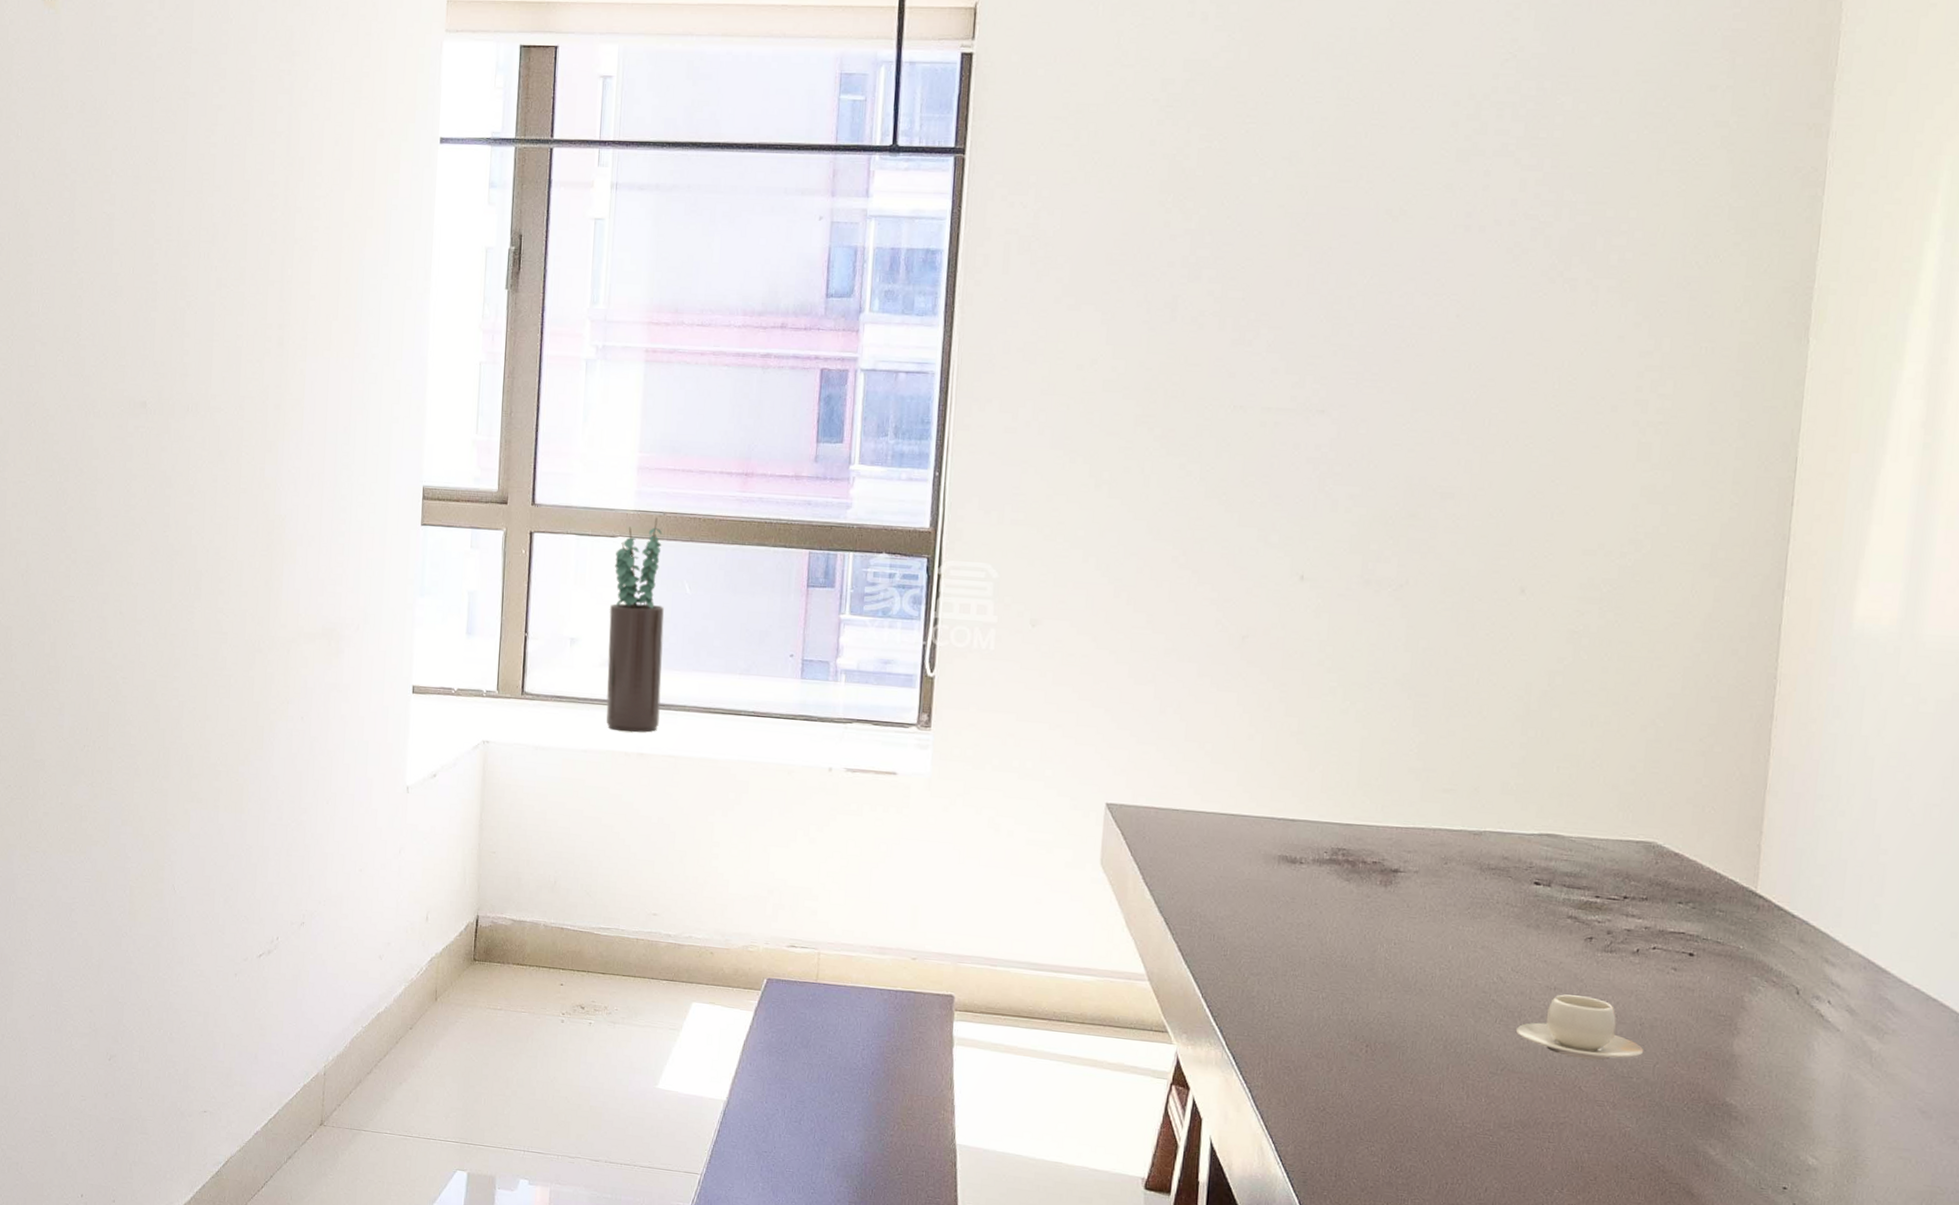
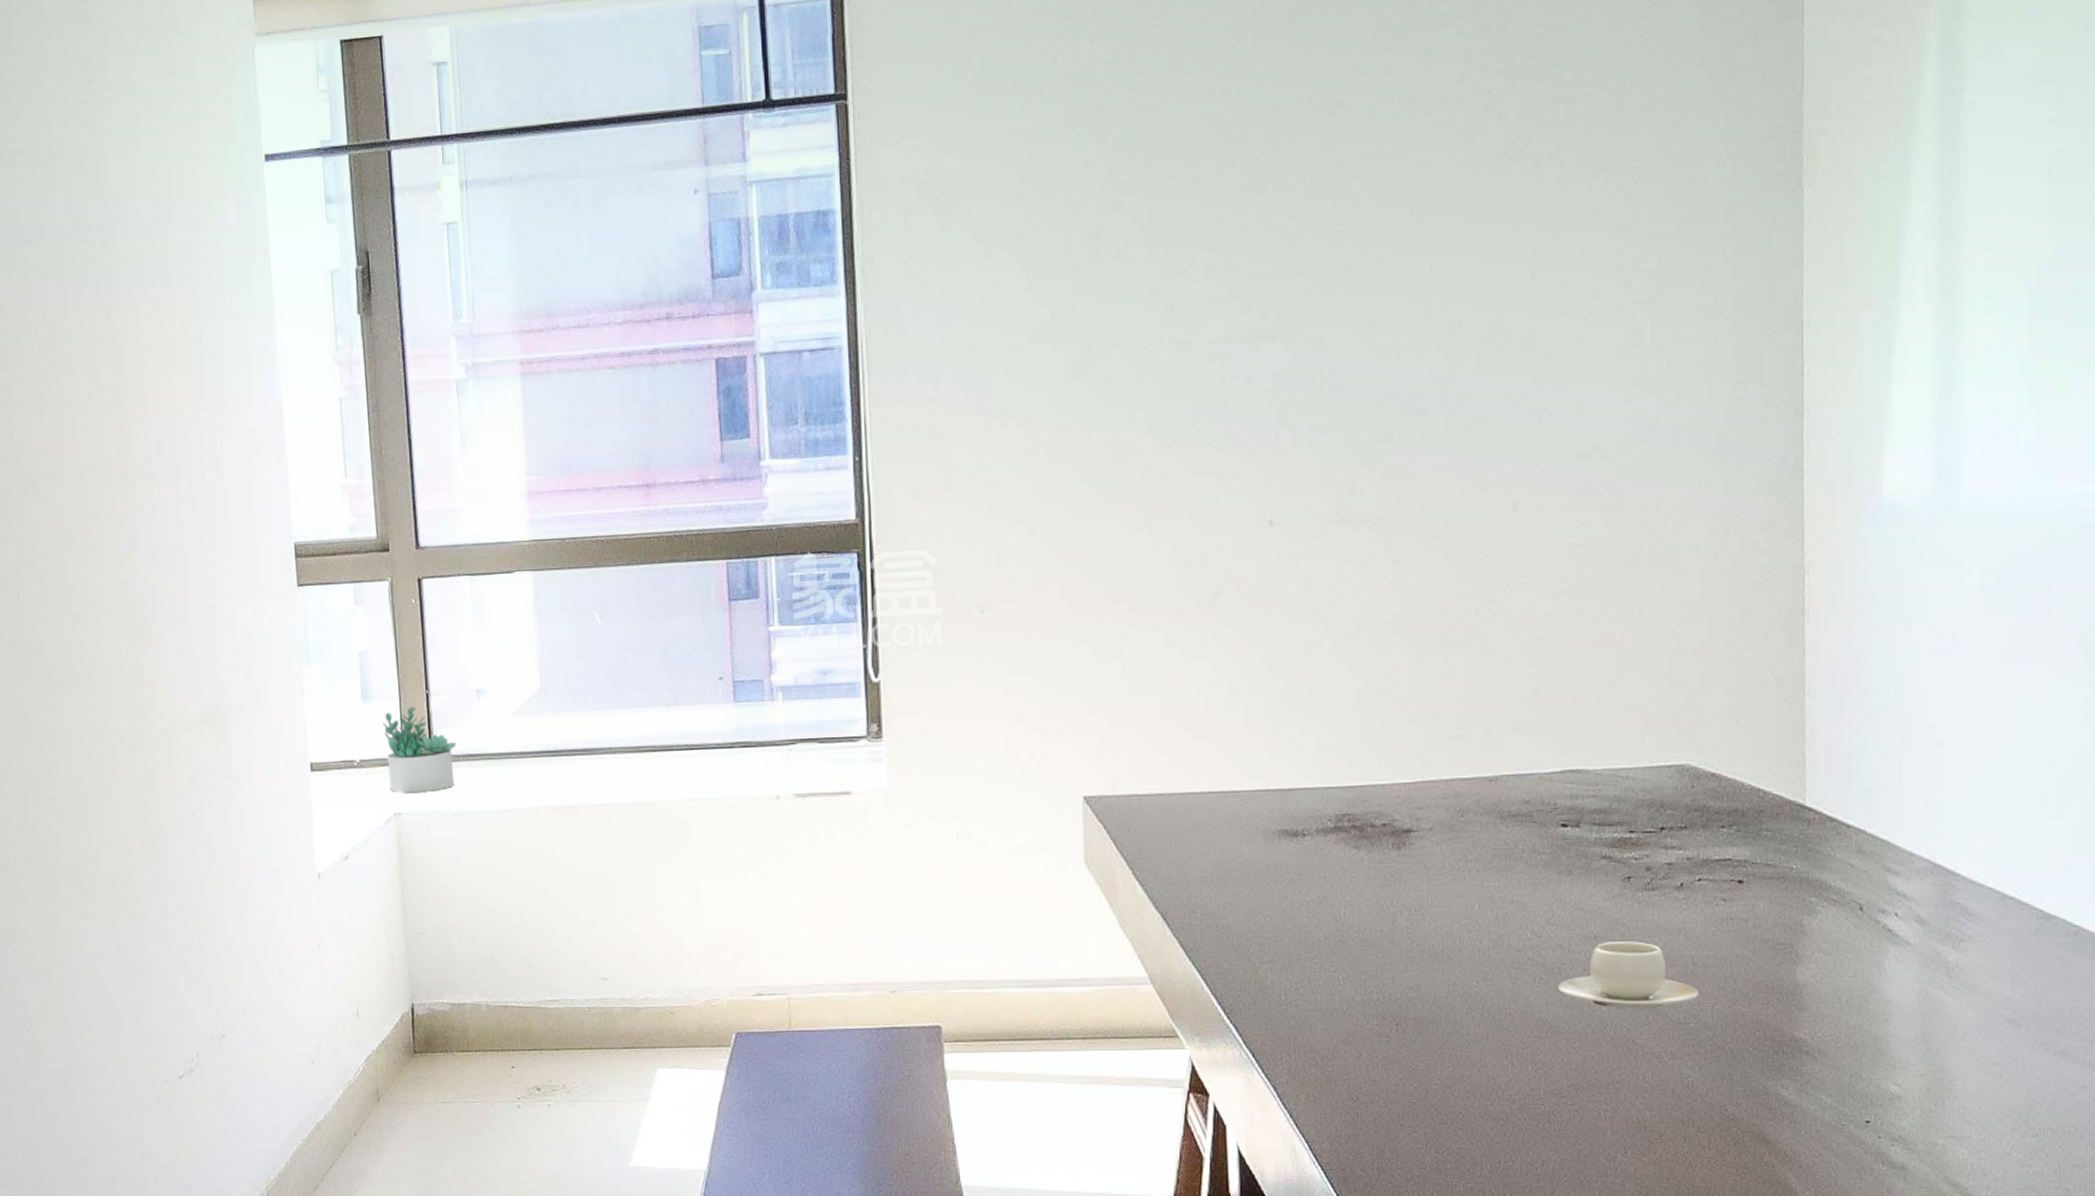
succulent plant: none [481,646,546,725] -> present [383,707,456,793]
vase: present [606,517,665,732] -> none [515,545,585,784]

